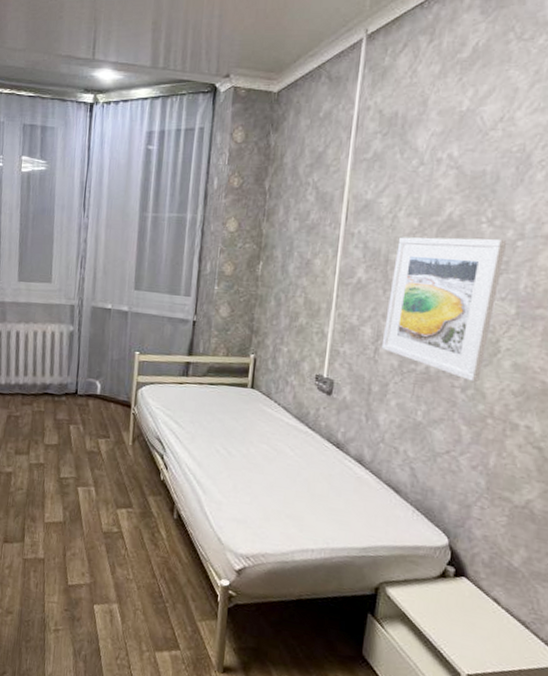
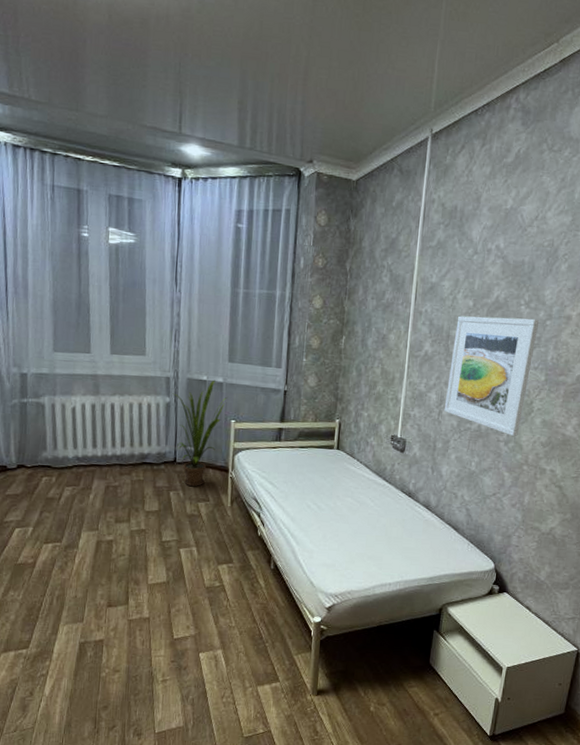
house plant: none [76,308,132,422] -> present [172,380,227,487]

